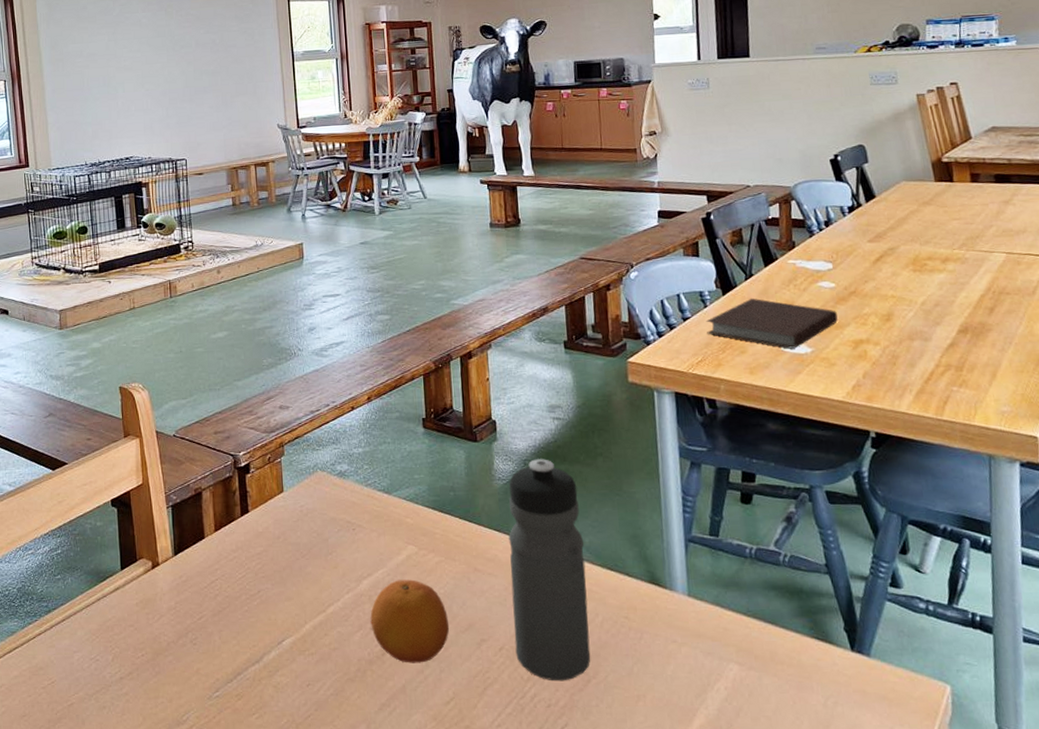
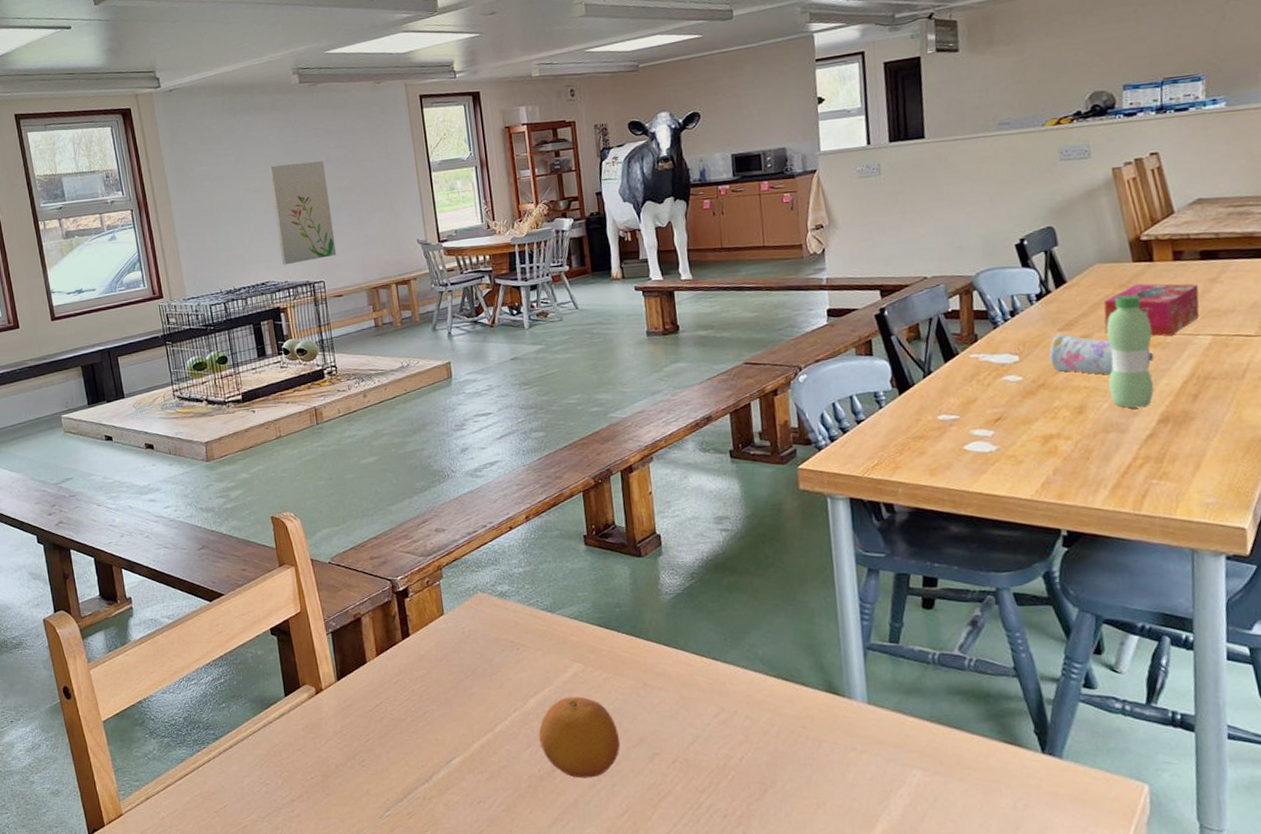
wall art: none [140,44,200,142] -> present [269,161,337,266]
water bottle: present [508,459,591,682] -> none [676,571,768,792]
notebook: present [706,298,838,349] -> none [881,396,1025,448]
pencil case: none [860,245,954,286] -> present [1049,334,1154,375]
tissue box: none [909,202,995,252] -> present [1103,283,1200,337]
water bottle: none [911,212,954,318] -> present [1106,295,1154,409]

